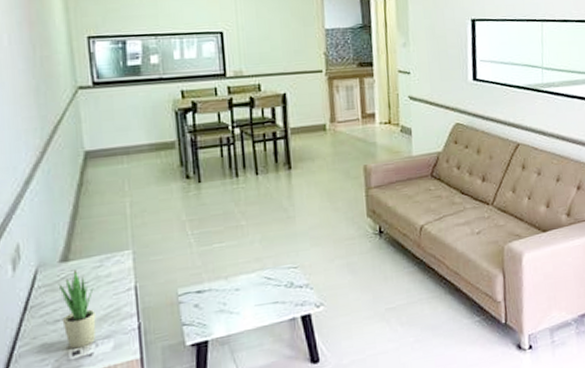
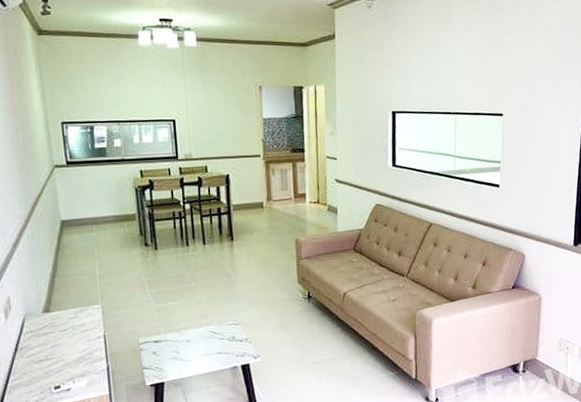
potted plant: present [58,270,96,349] -> none [42,319,73,384]

